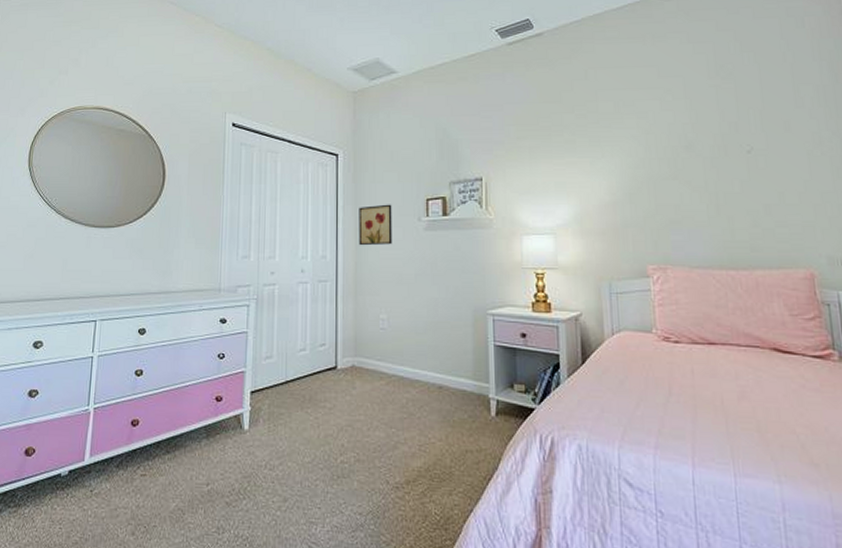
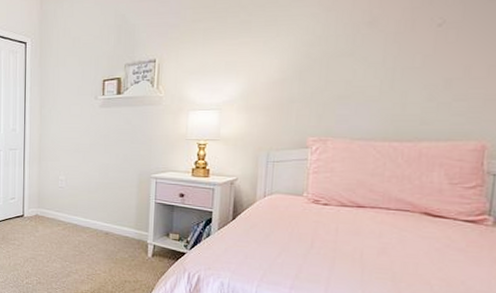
wall art: present [358,204,393,246] -> none [43,85,73,121]

